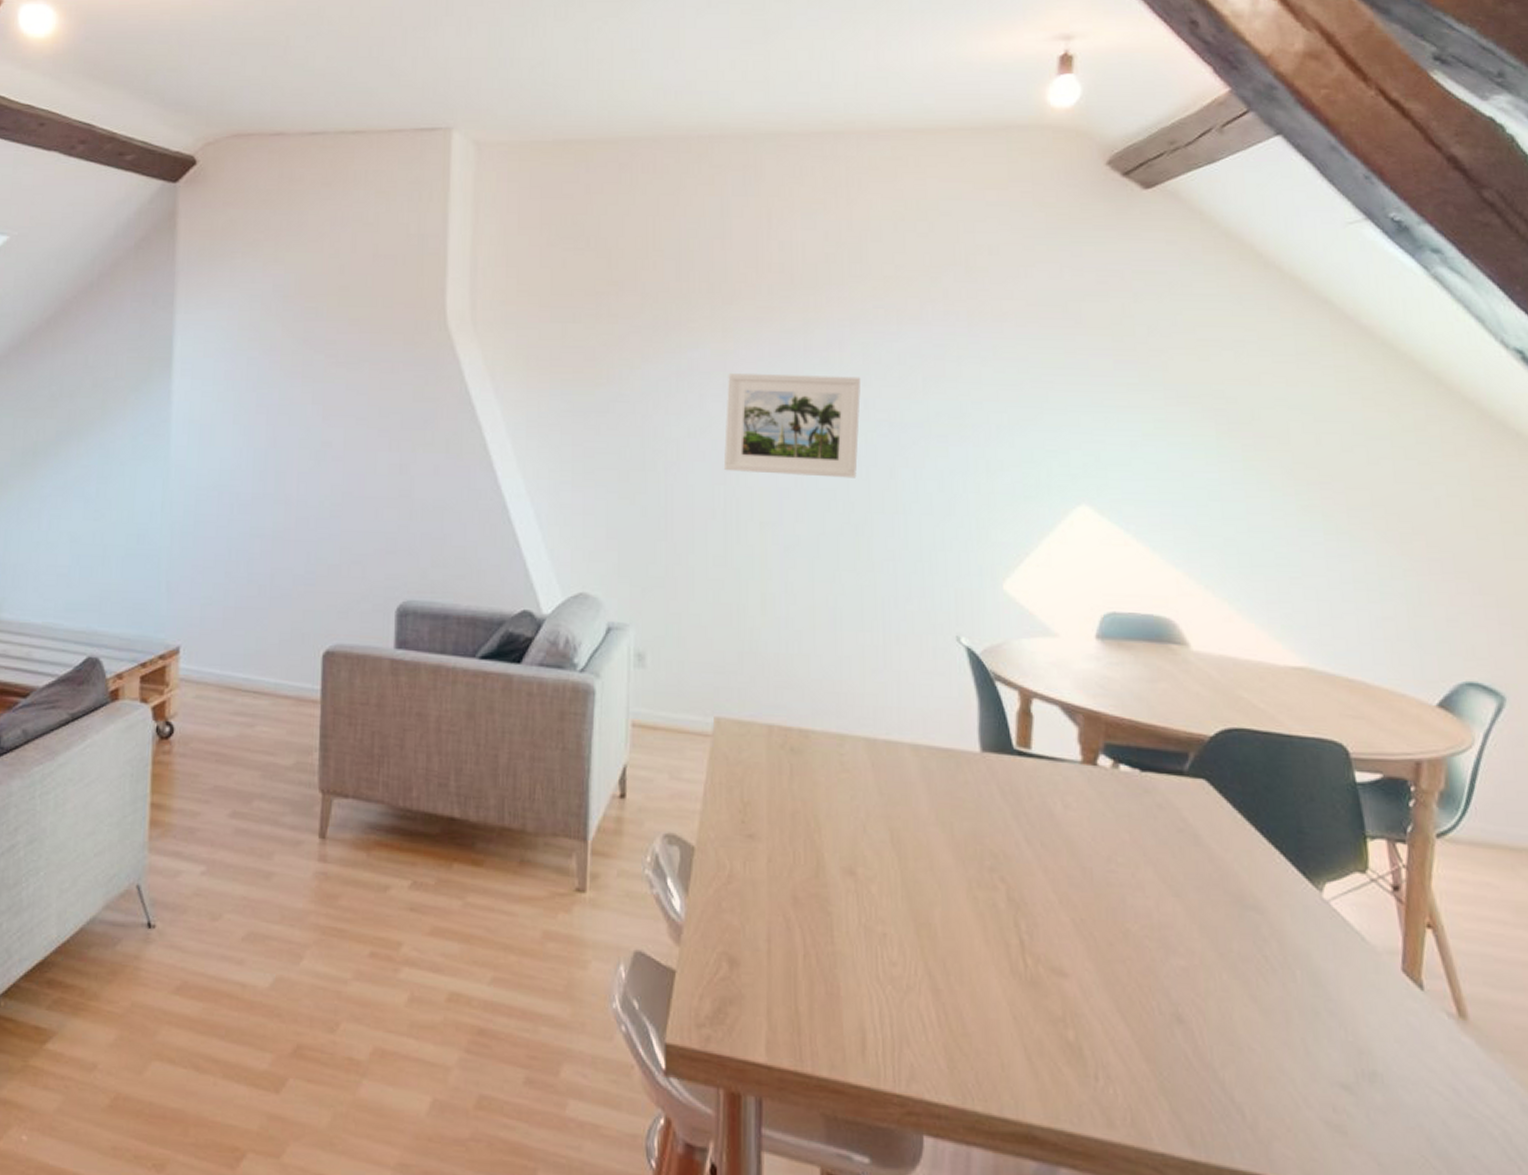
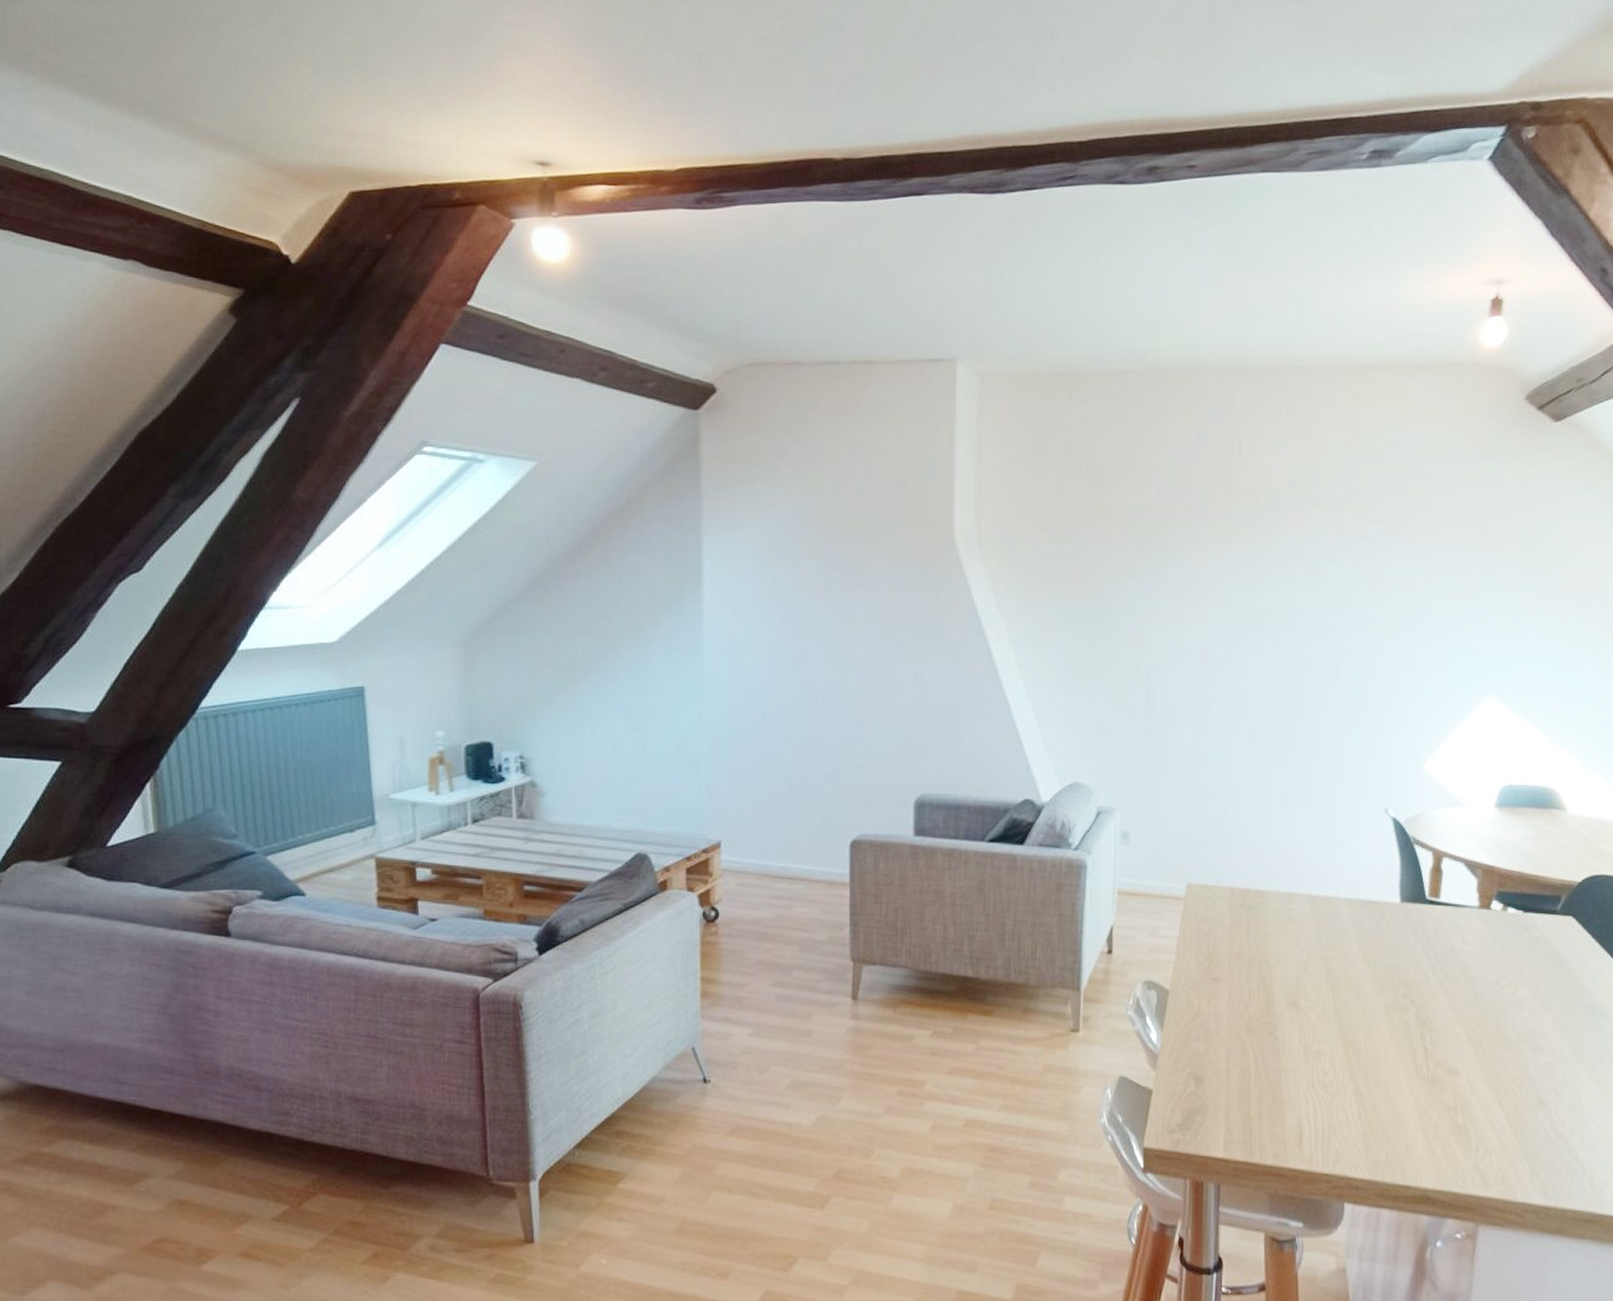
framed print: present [723,373,861,478] -> none [1197,587,1313,678]

